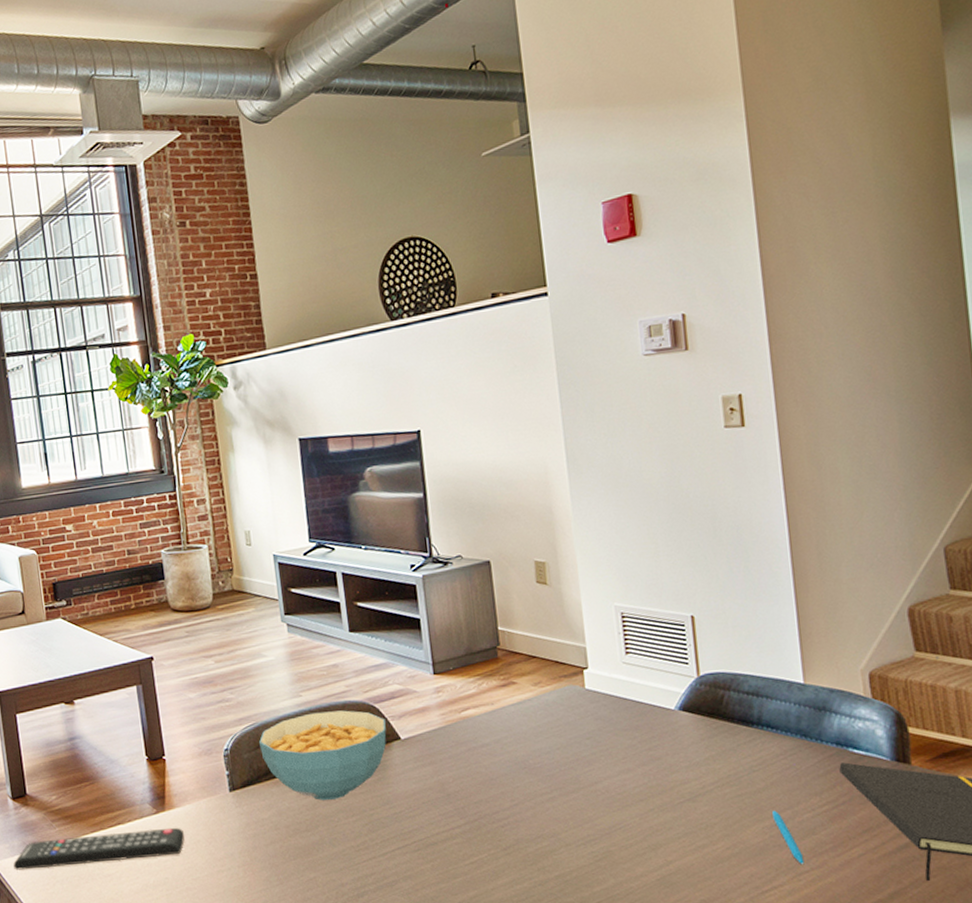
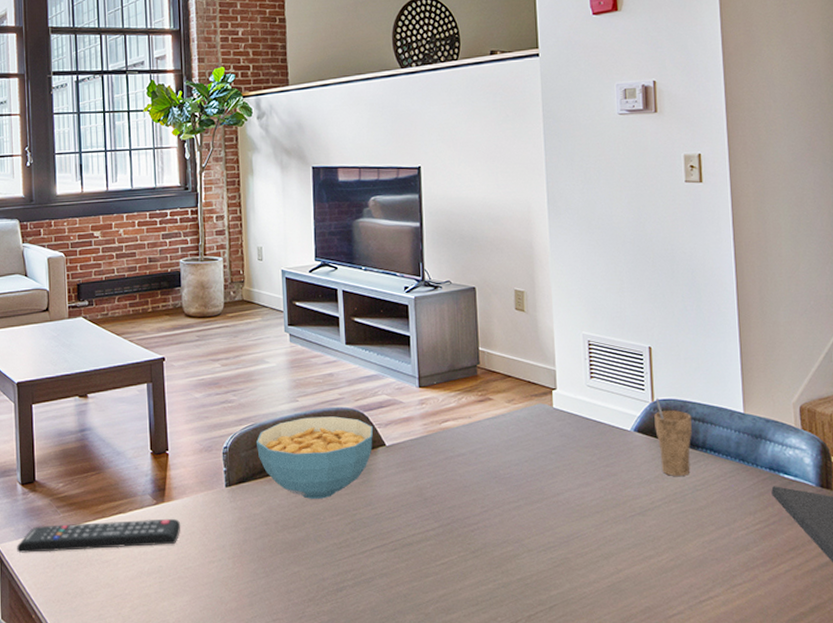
cup: none [701,672,746,757] -> present [654,399,692,476]
pen: present [772,810,805,865] -> none [712,527,738,578]

